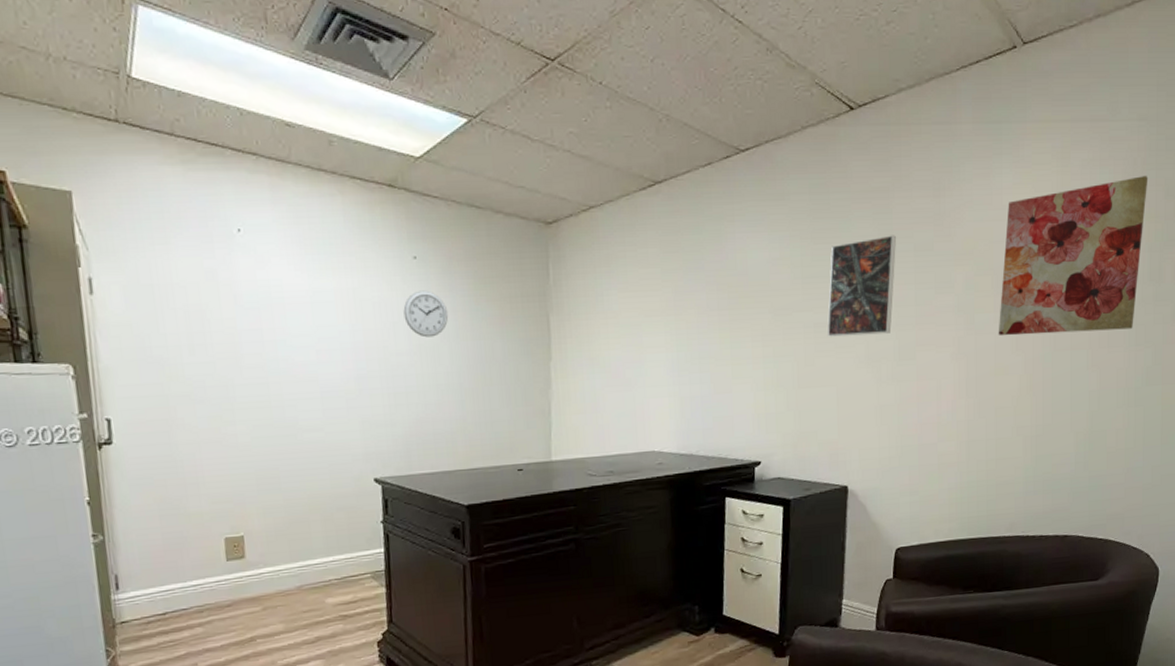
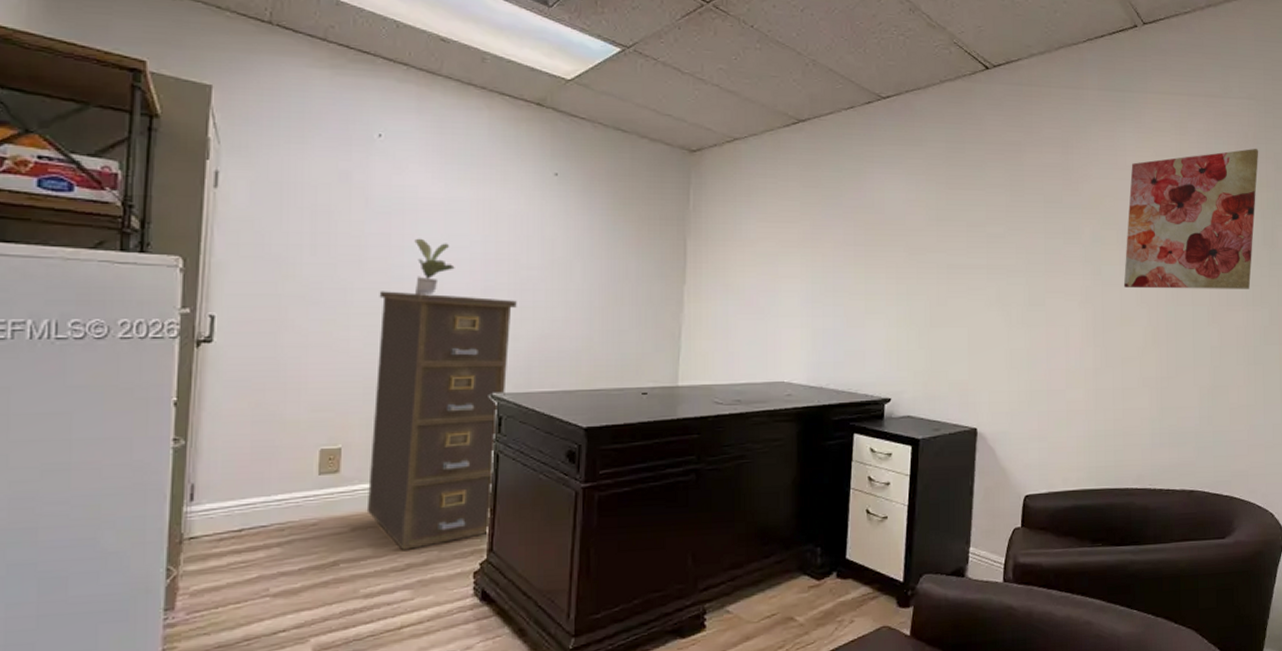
filing cabinet: none [259,385,390,625] -> present [366,291,517,550]
potted plant: none [285,331,327,388] -> present [414,238,455,296]
wall clock: present [403,290,449,338] -> none [539,206,585,253]
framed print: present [827,235,896,337] -> none [959,186,1027,279]

